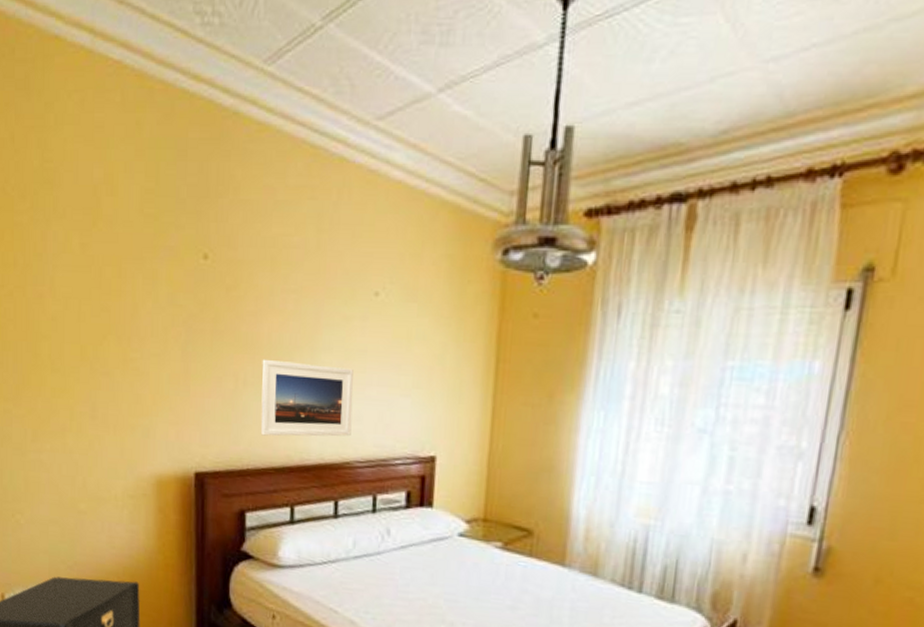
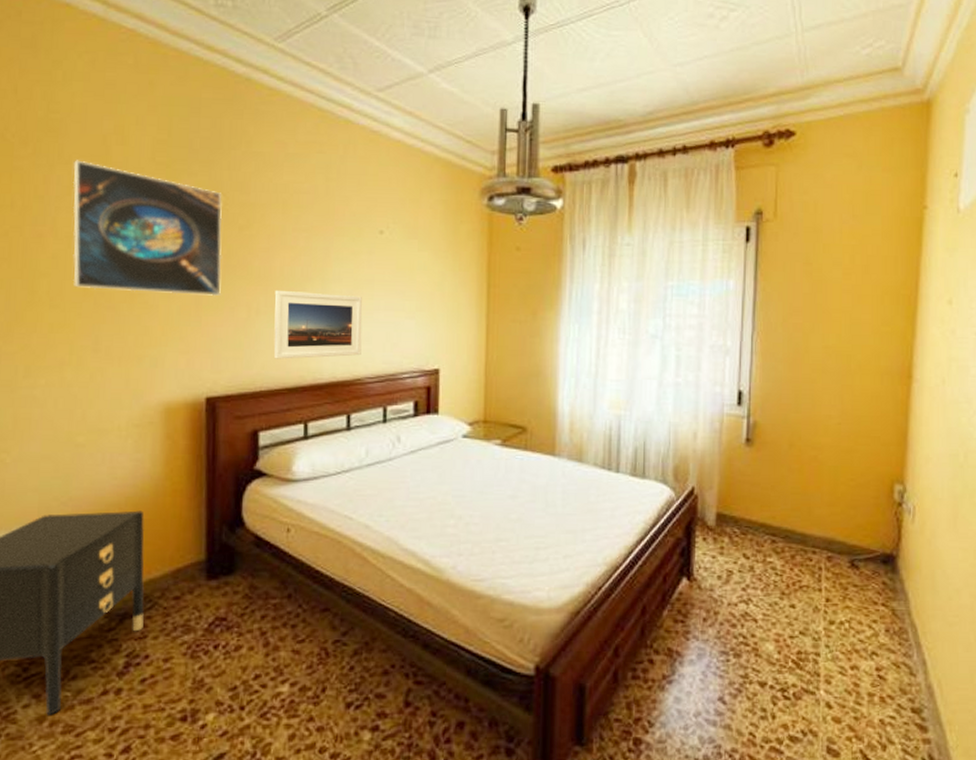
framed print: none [67,213,210,365] -> present [72,160,223,297]

